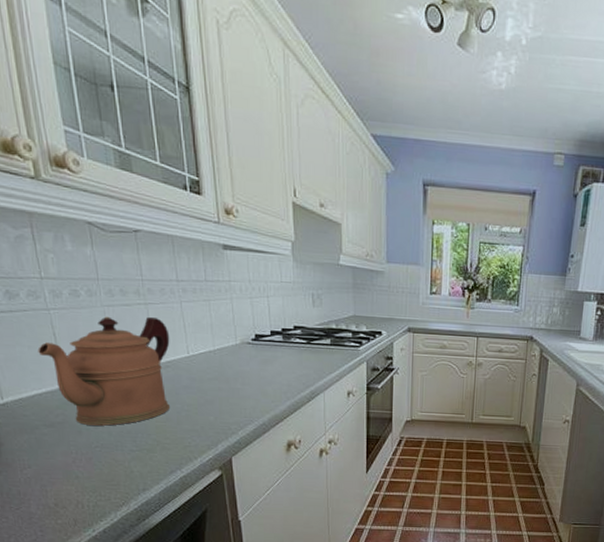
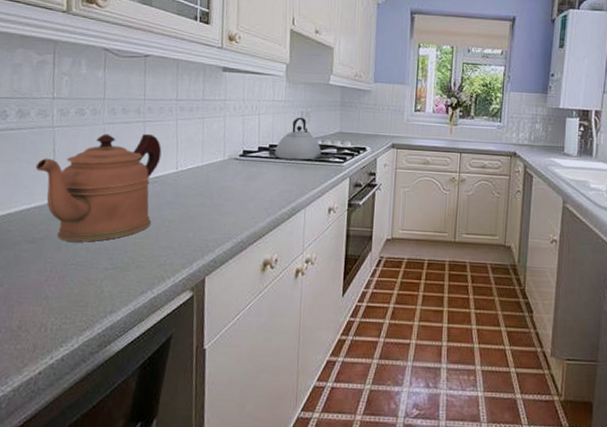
kettle: none [288,299,337,345] -> present [274,117,322,161]

